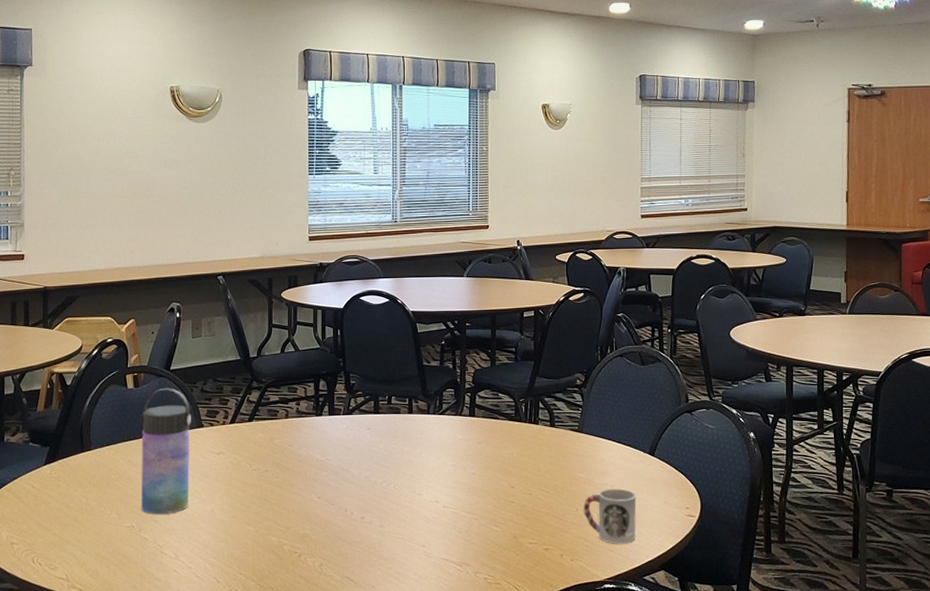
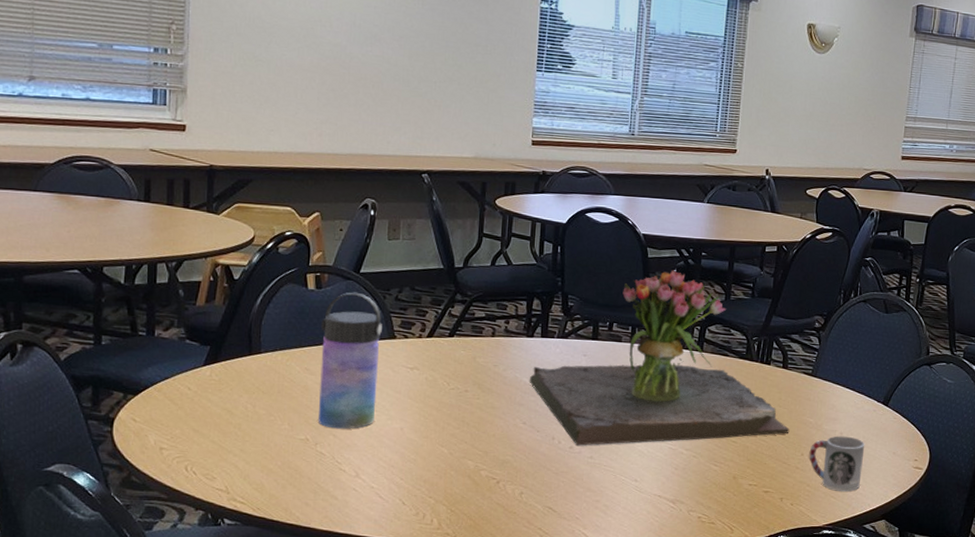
flower arrangement: none [320,342,563,516] -> present [529,270,790,446]

